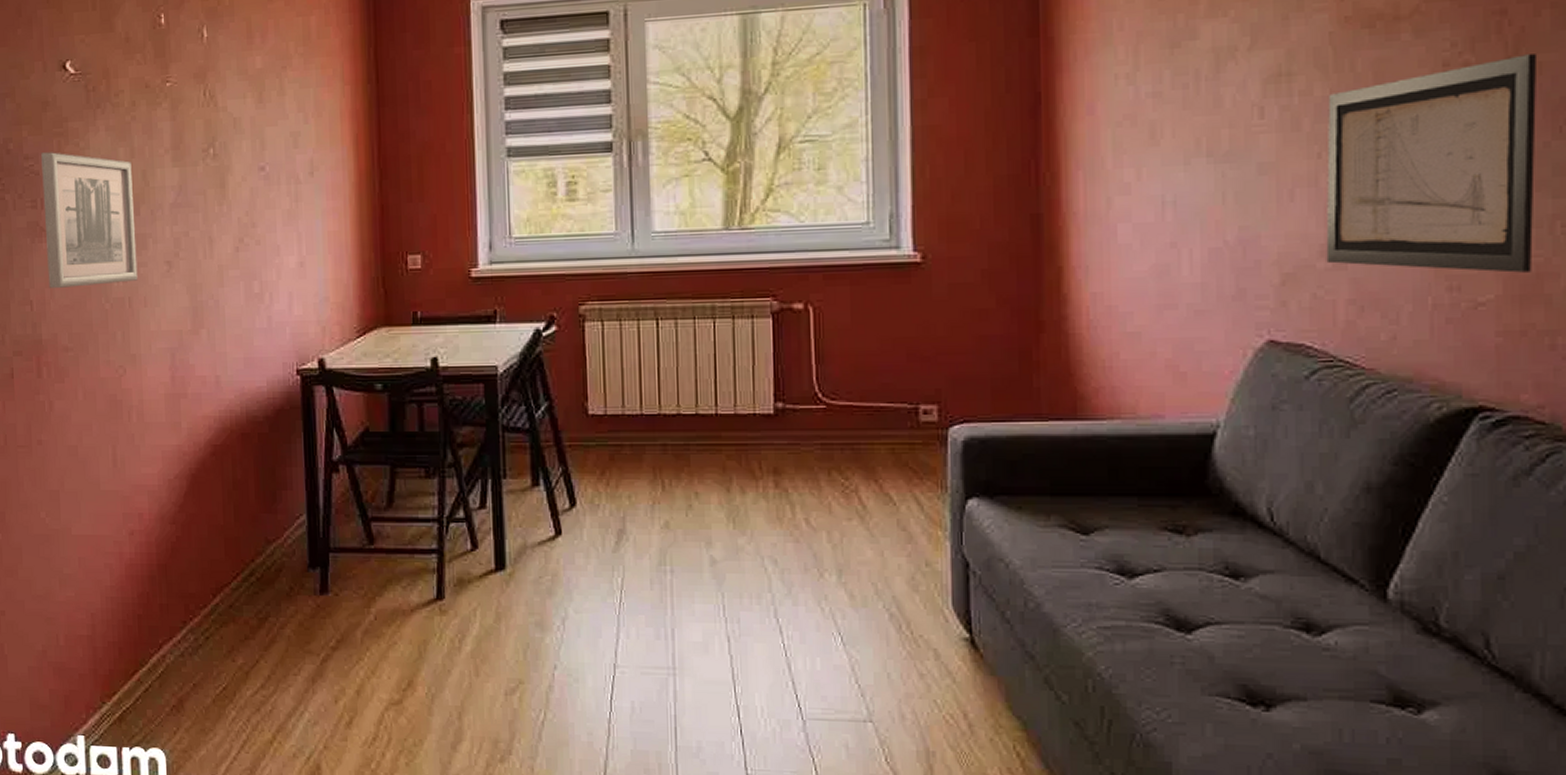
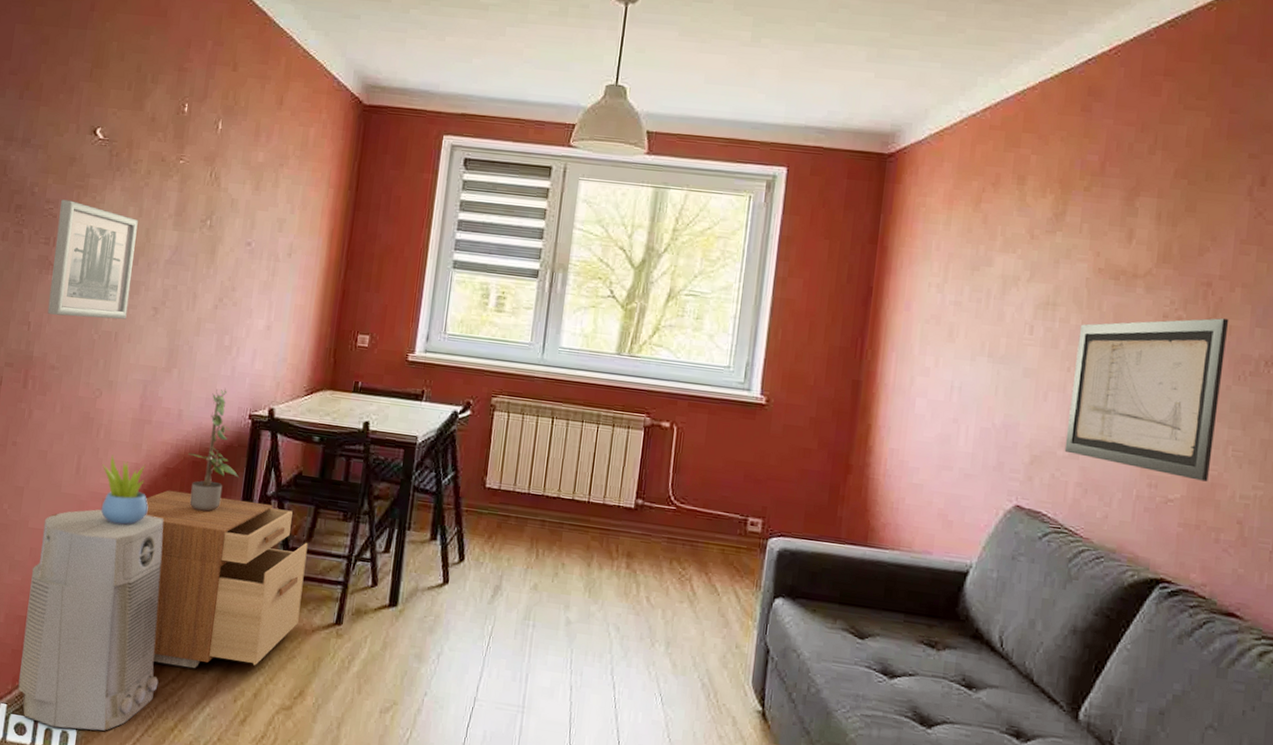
air purifier: none [84,503,247,755] -> present [18,509,164,731]
succulent plant: none [140,439,201,517] -> present [100,454,148,525]
filing cabinet: none [196,470,393,671] -> present [145,490,308,669]
potted plant: none [235,342,297,489] -> present [189,387,239,512]

